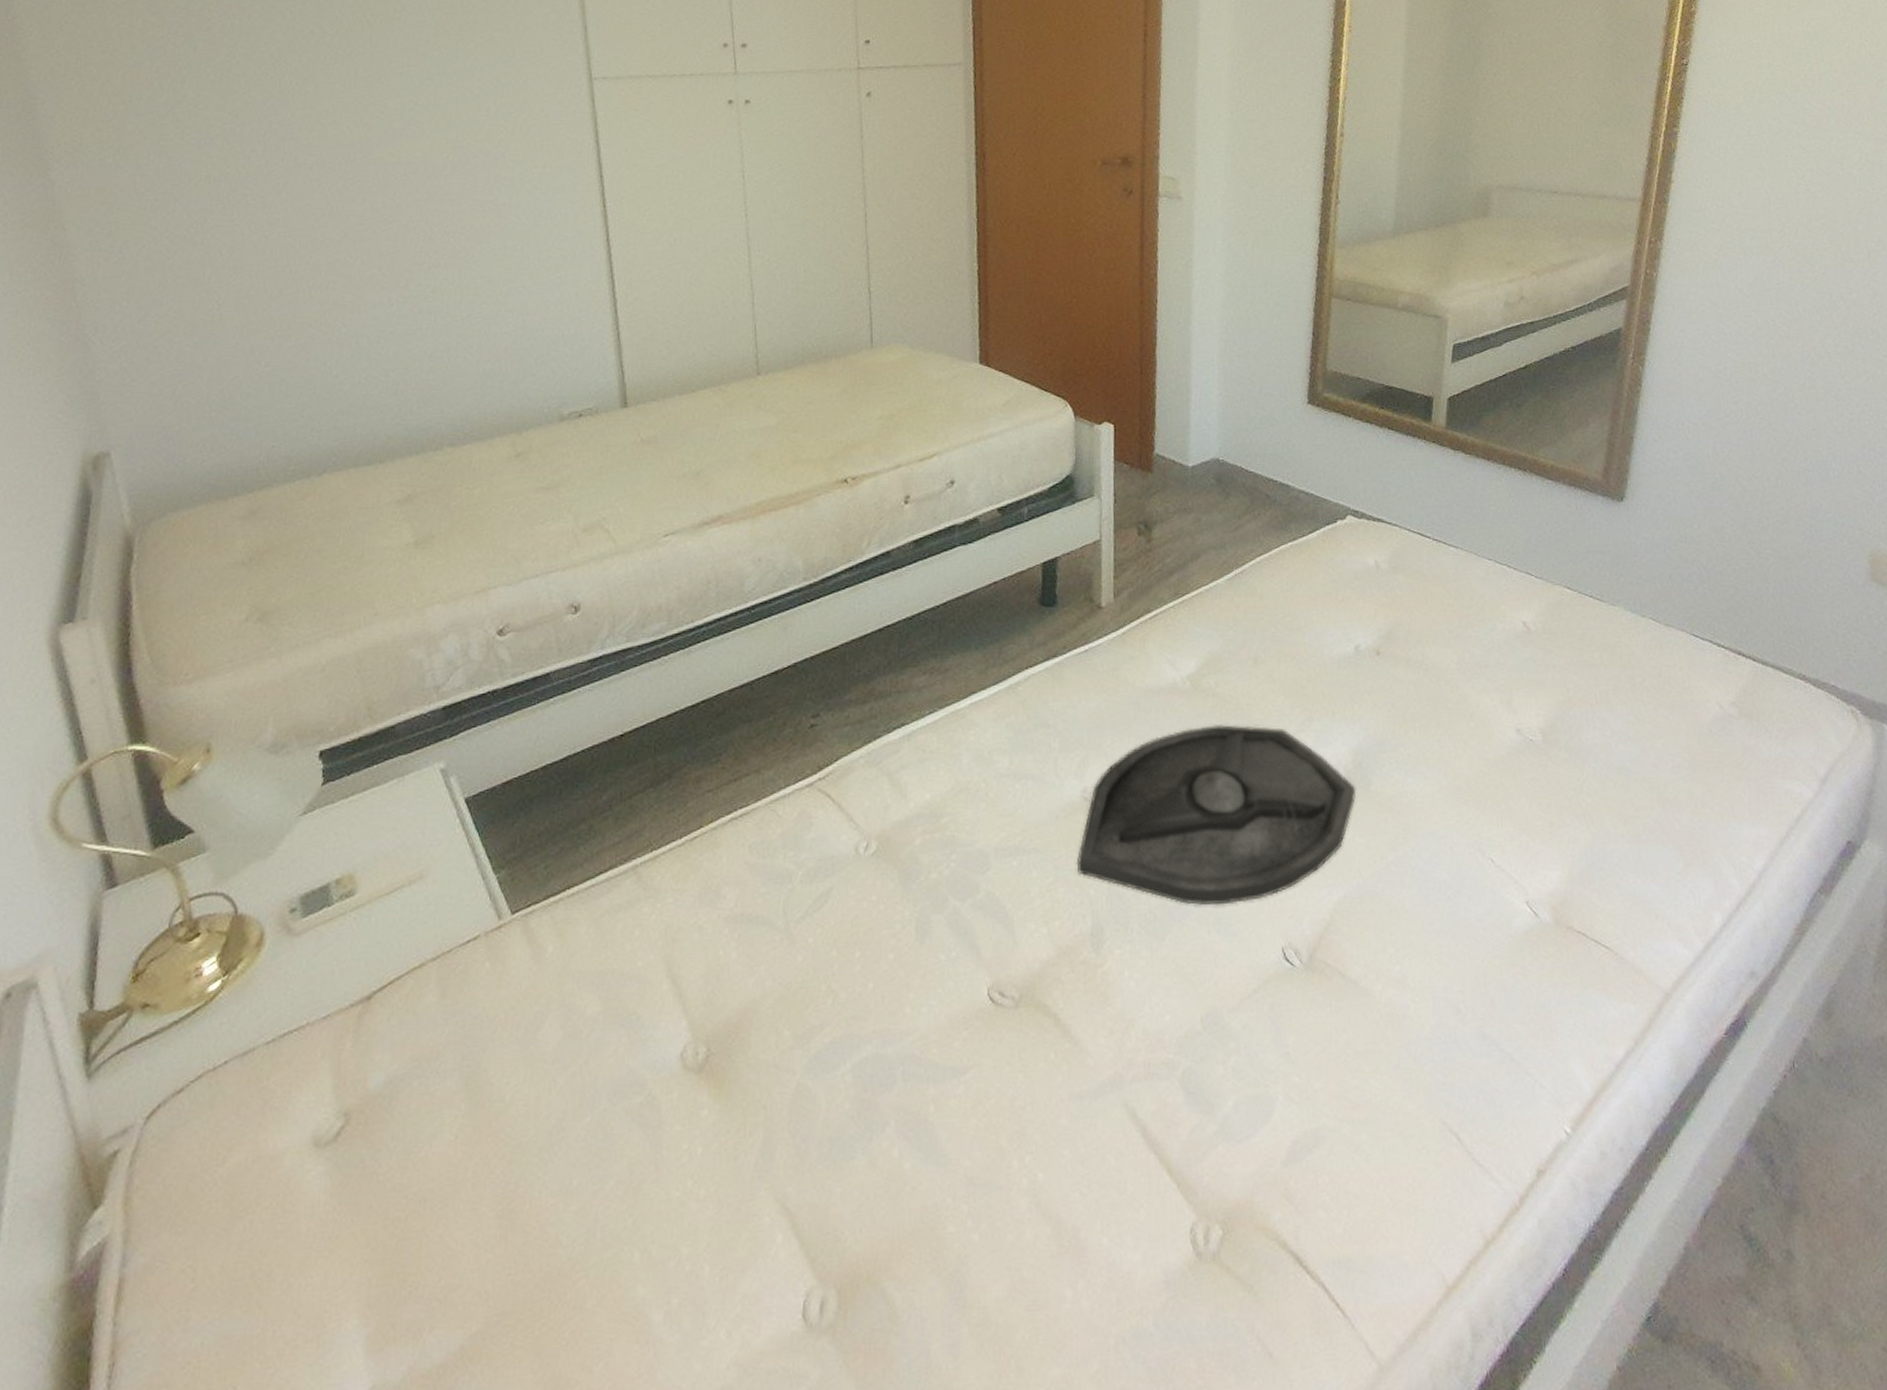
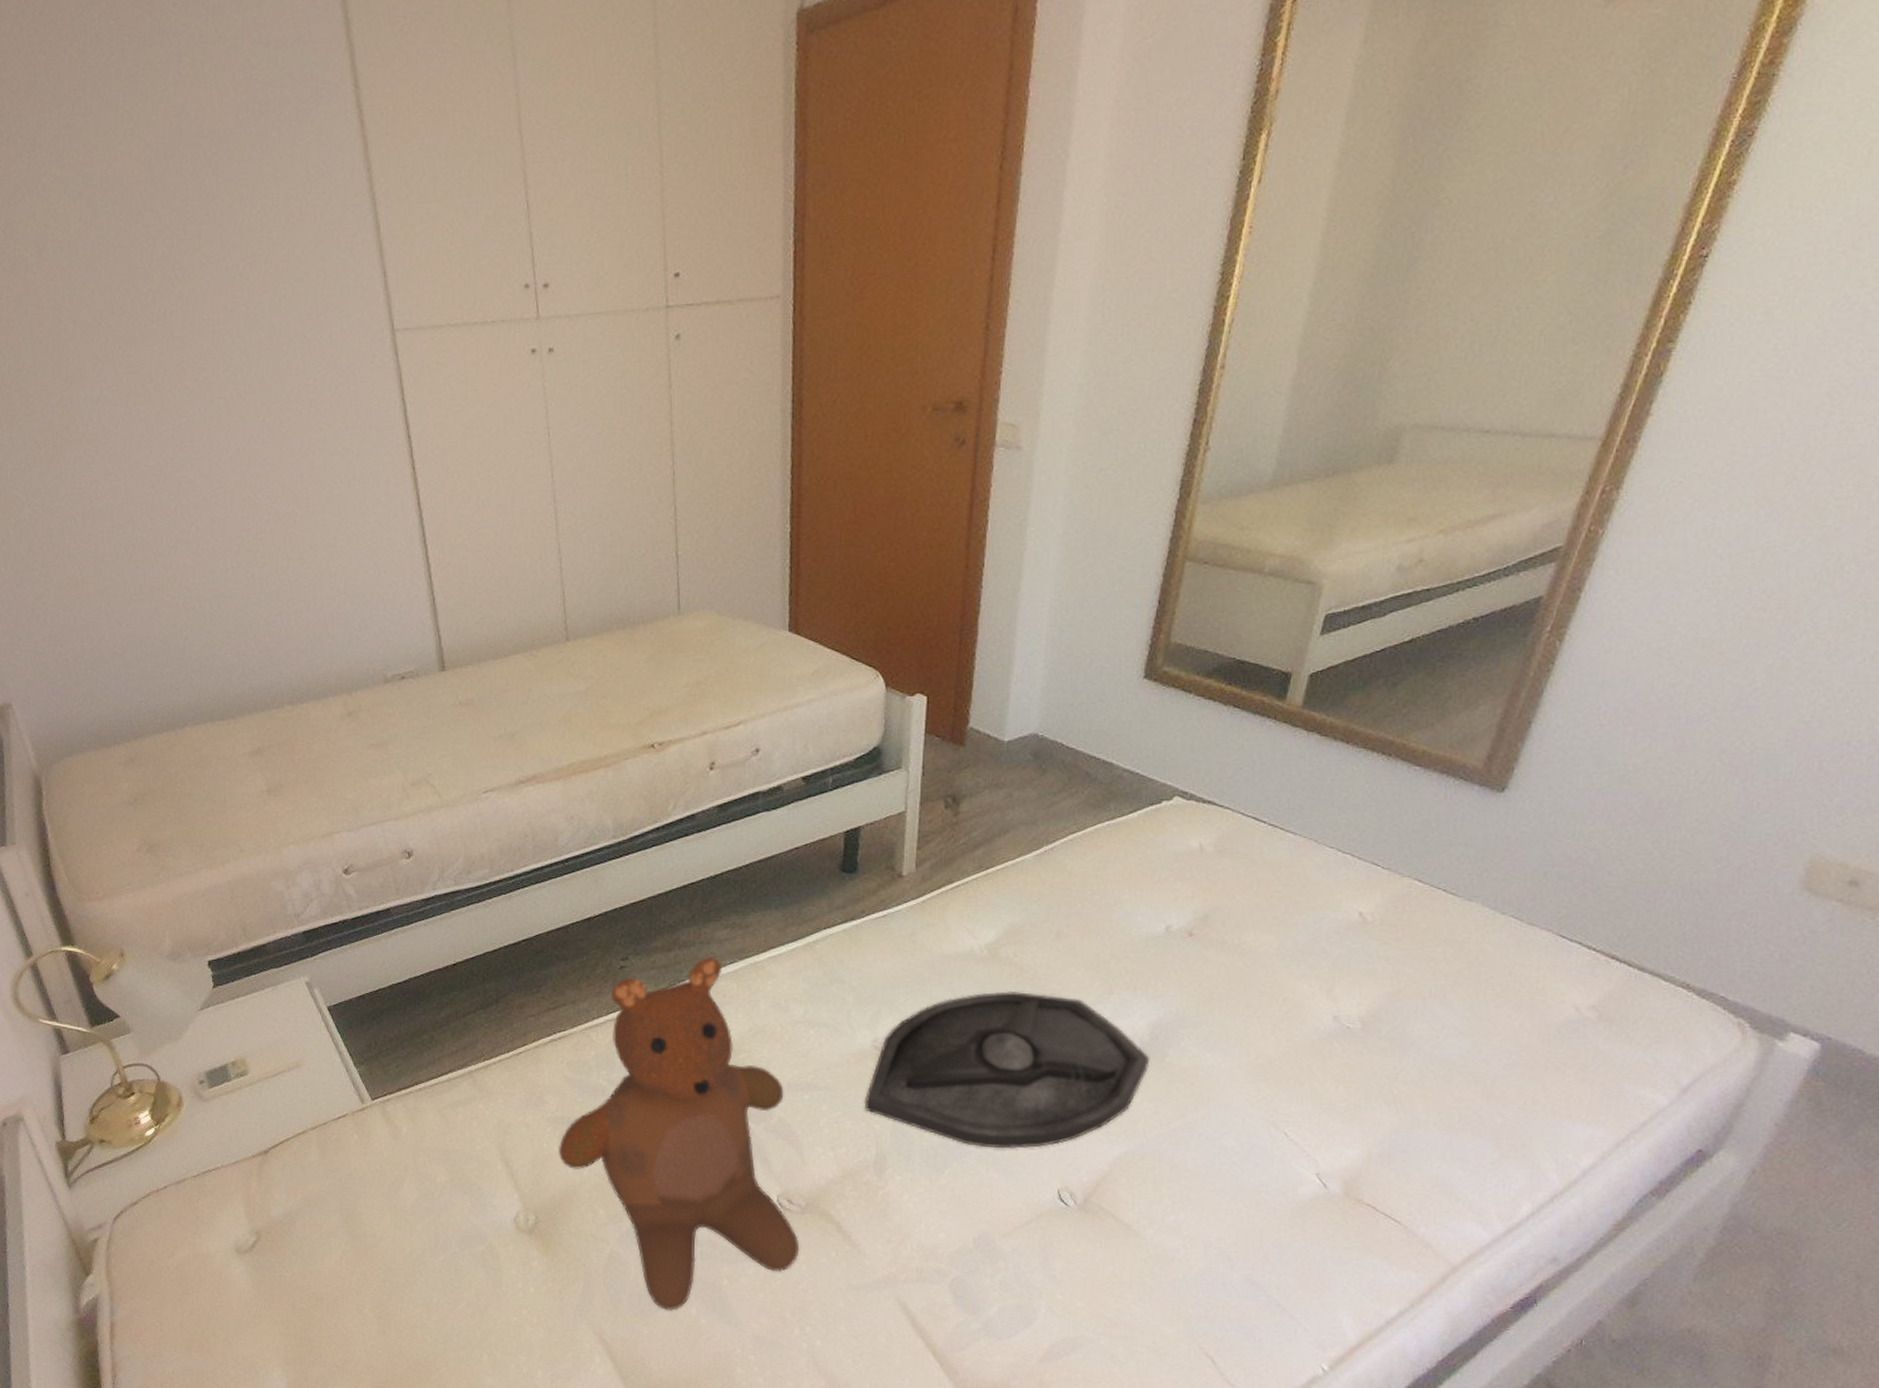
teddy bear: none [736,707,1015,1157] -> present [558,956,800,1311]

